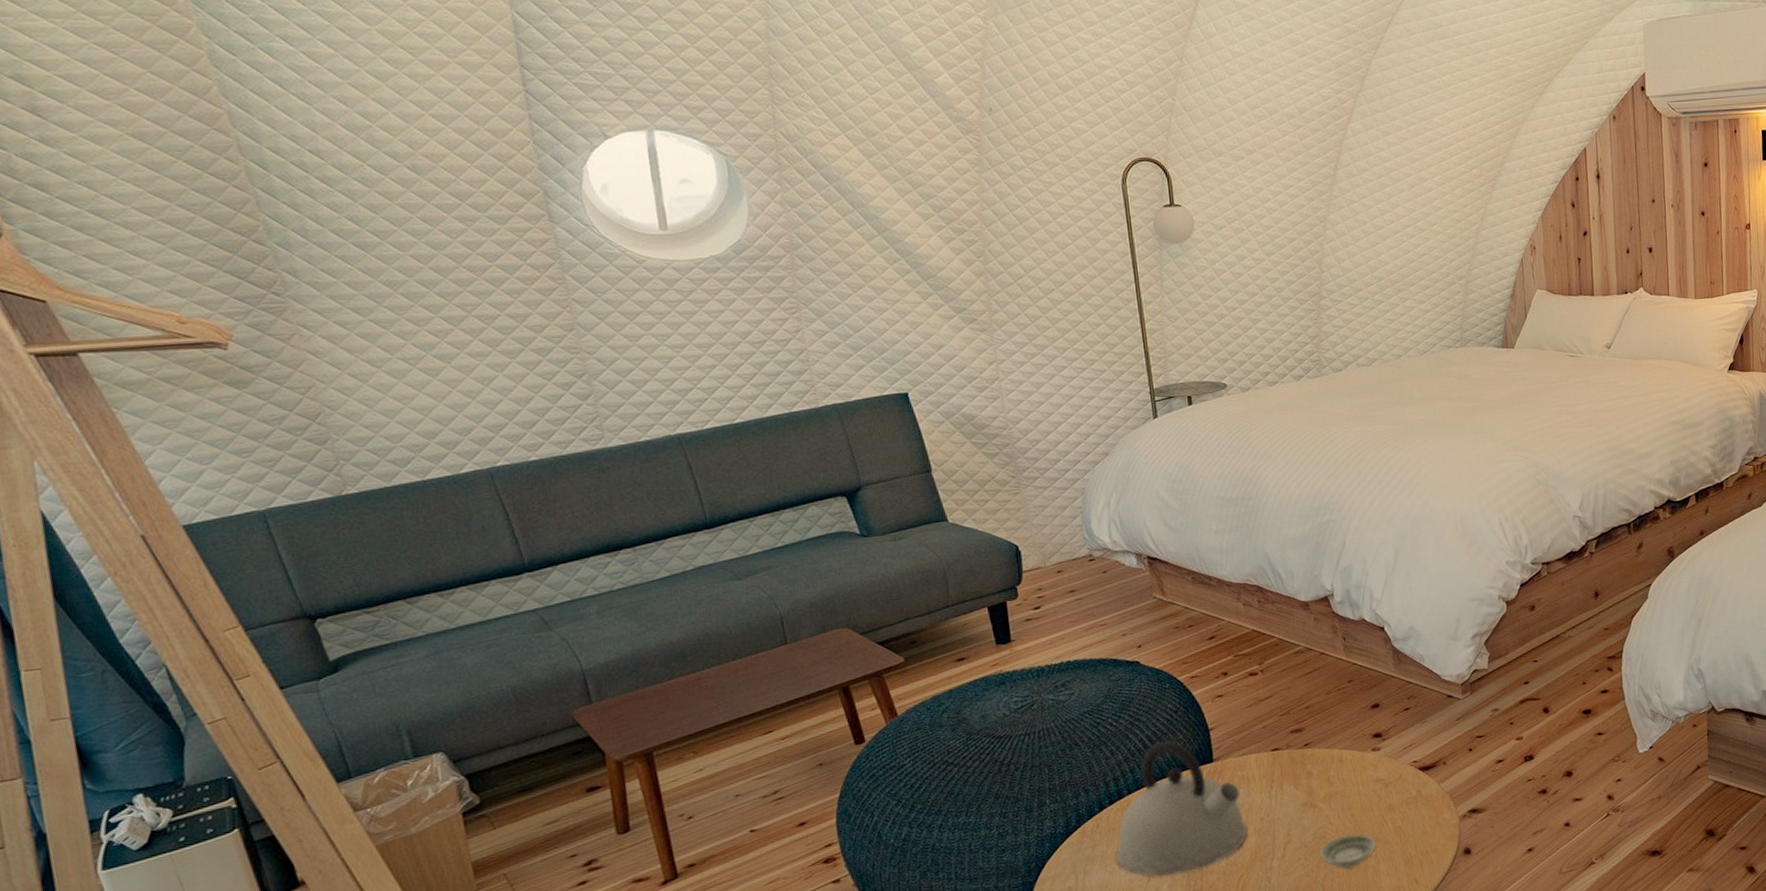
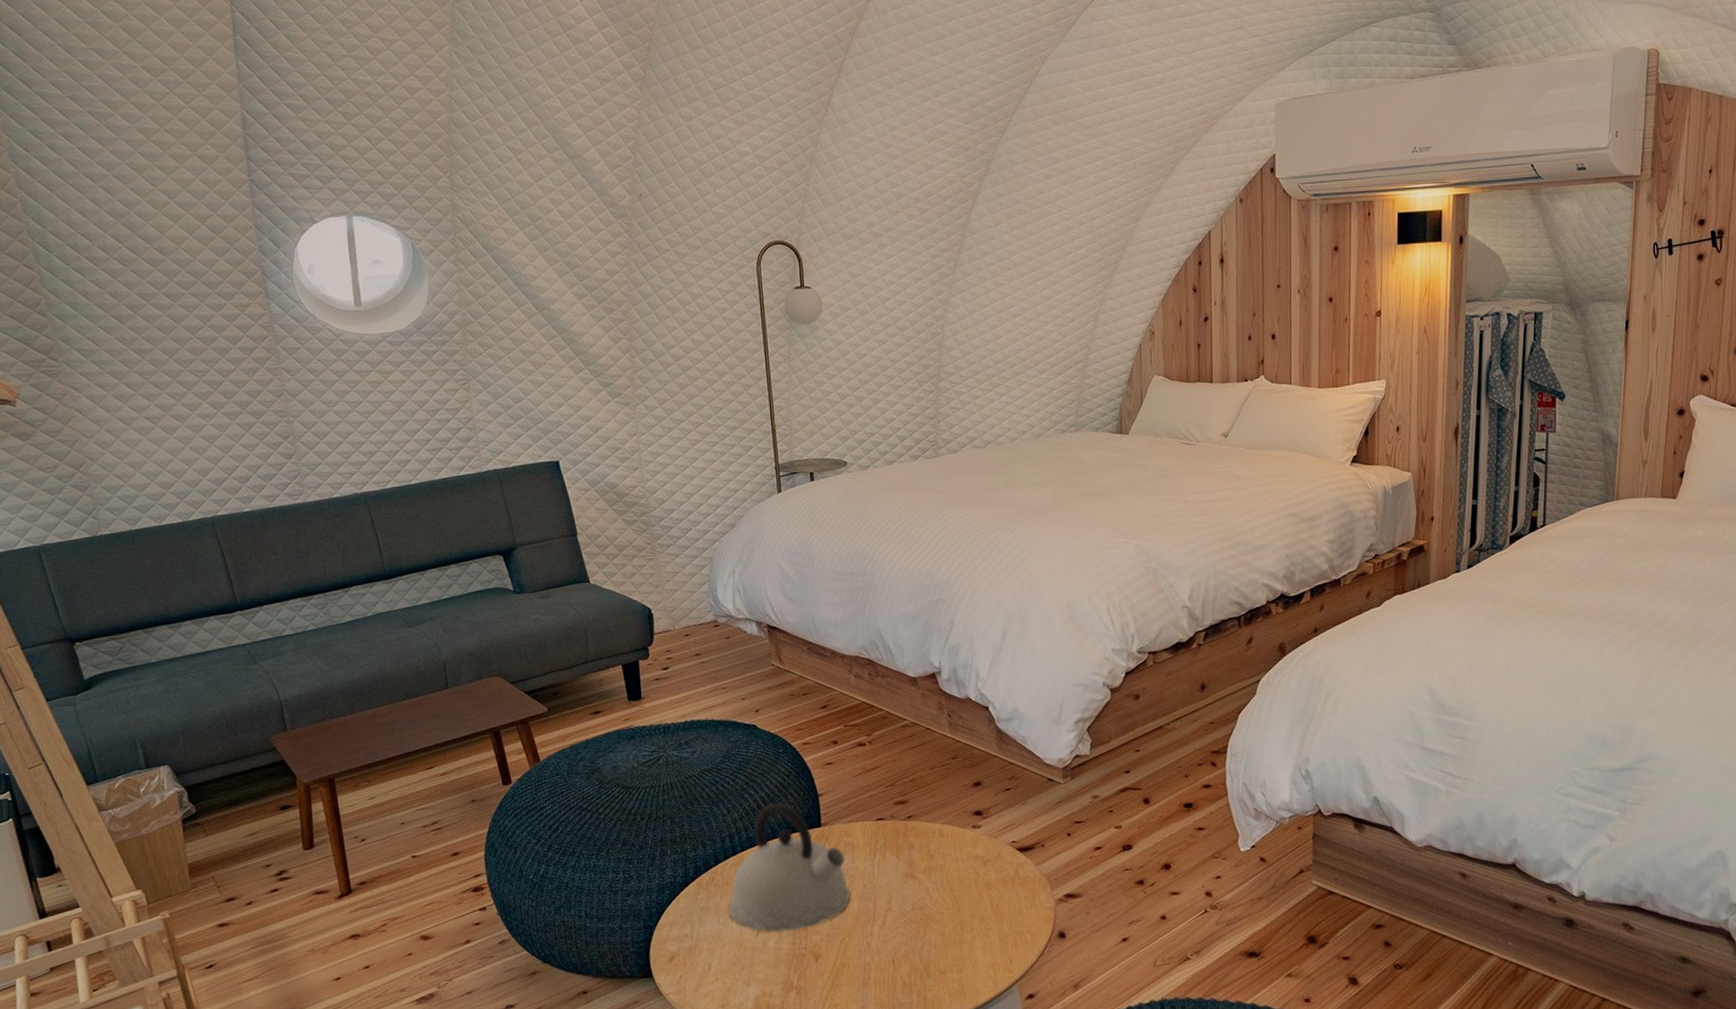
saucer: present [1319,833,1377,868] -> none [917,907,974,941]

